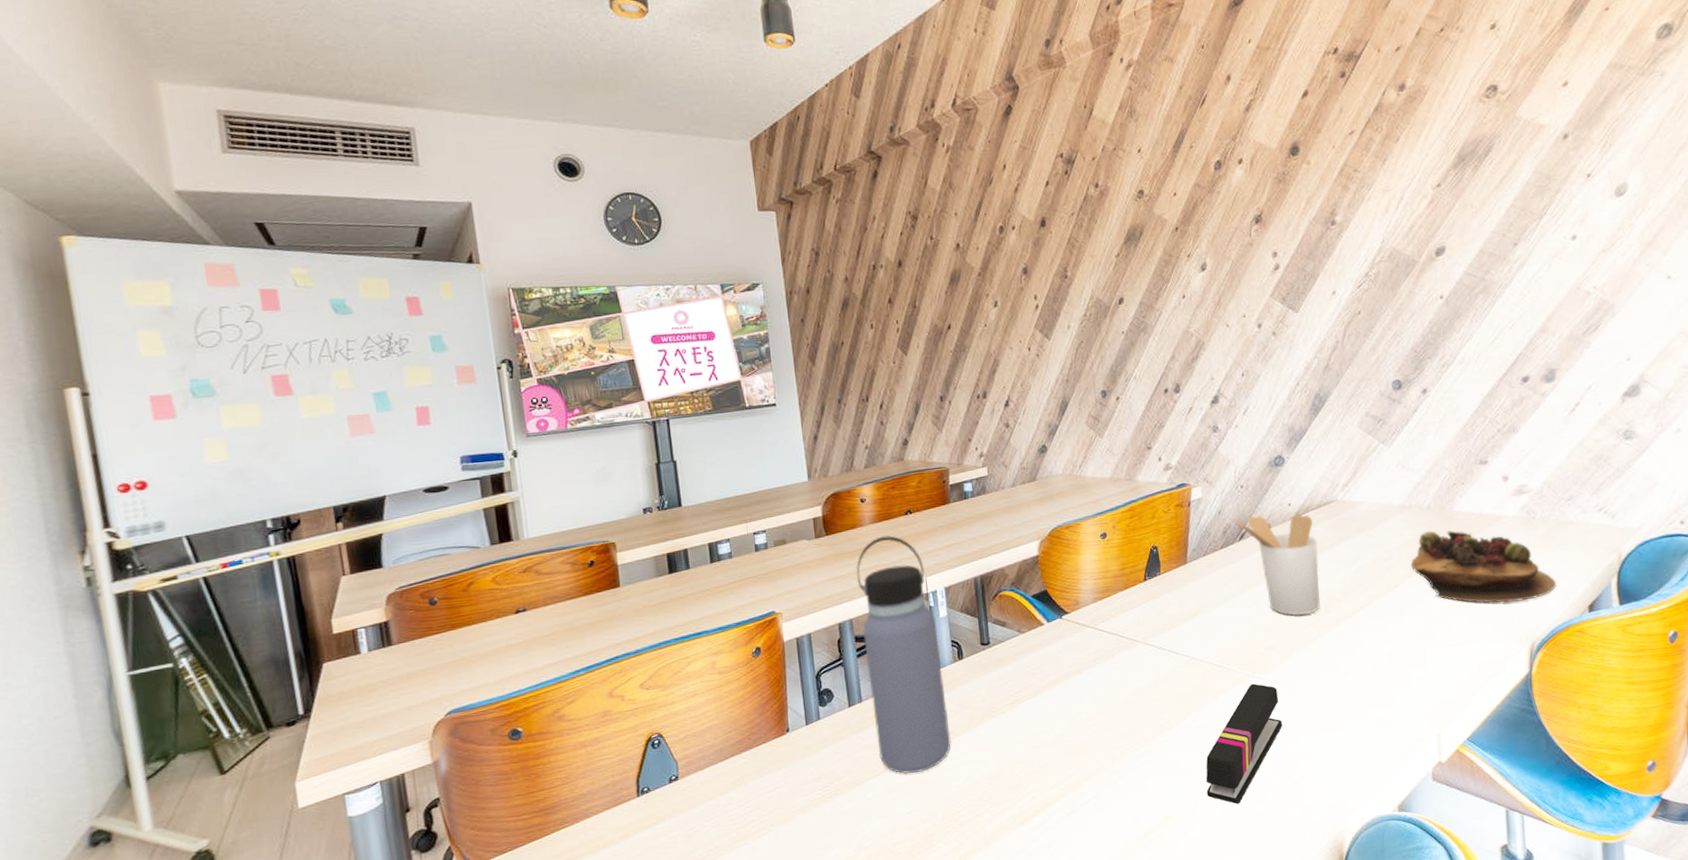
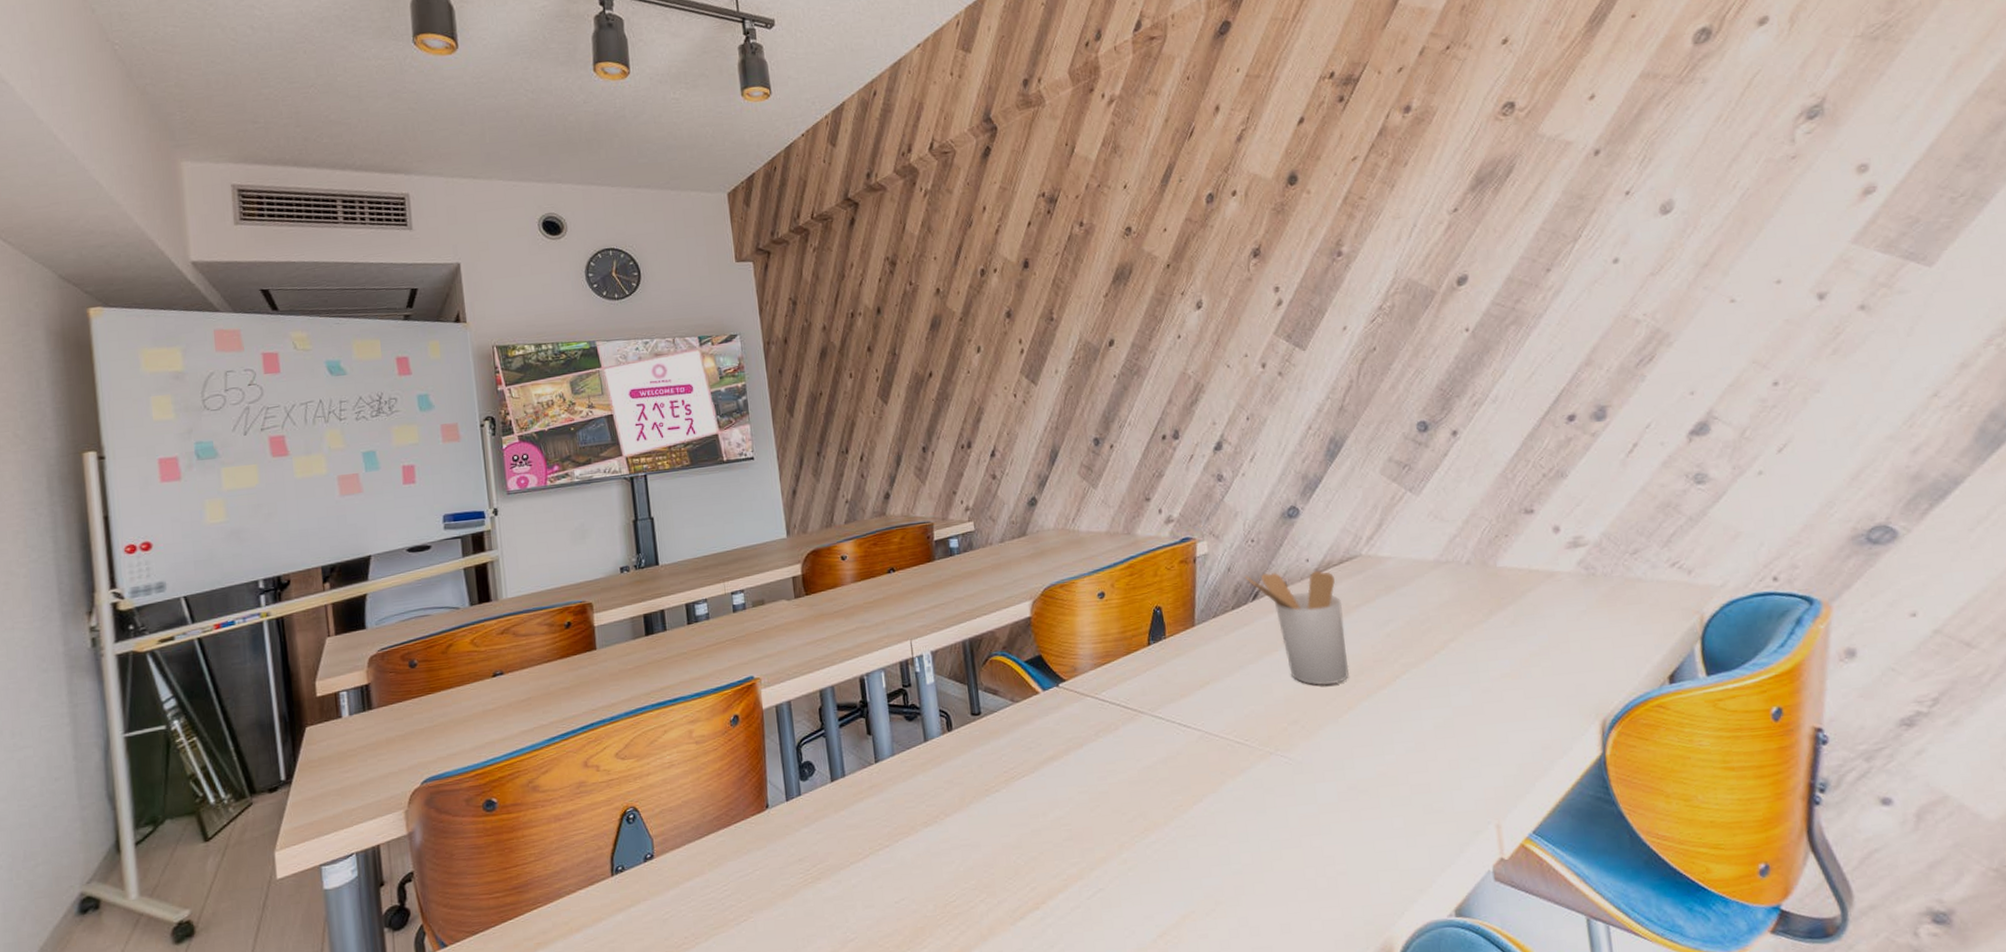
water bottle: present [856,535,951,774] -> none [837,595,942,858]
stapler: present [1206,683,1283,804] -> none [1226,762,1313,902]
succulent plant: present [1410,530,1557,603] -> none [1451,589,1628,673]

